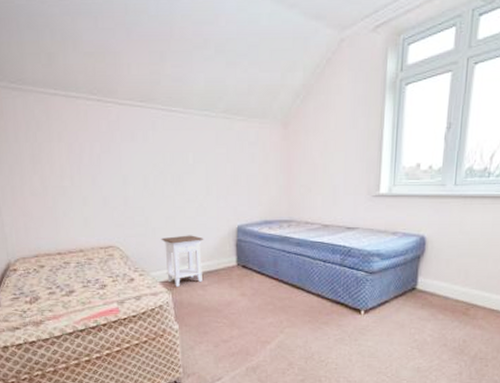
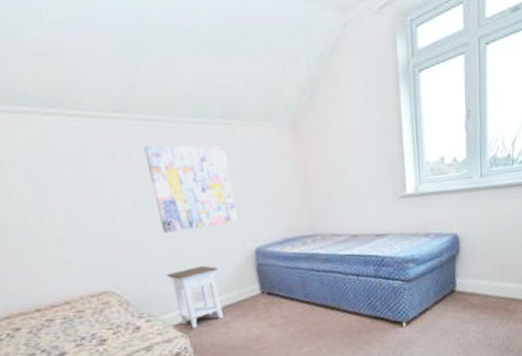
wall art: none [158,131,226,204] -> present [143,145,238,233]

